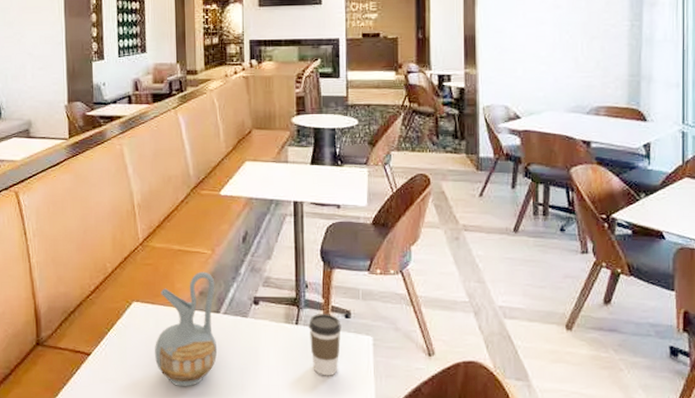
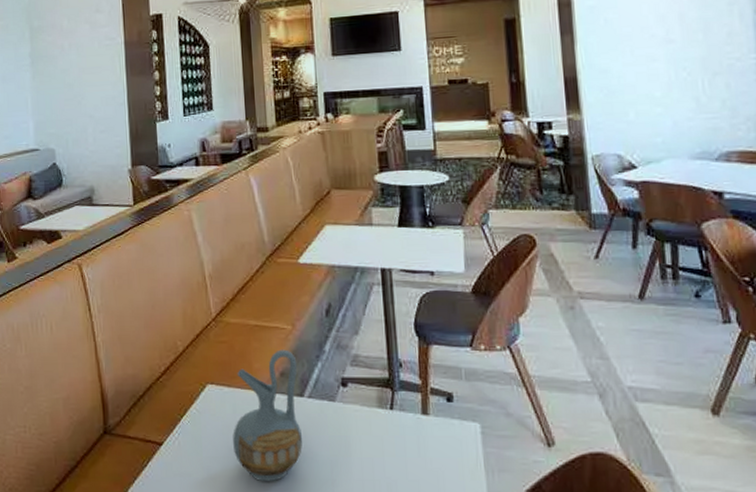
coffee cup: present [309,314,341,376] -> none [405,397,444,470]

